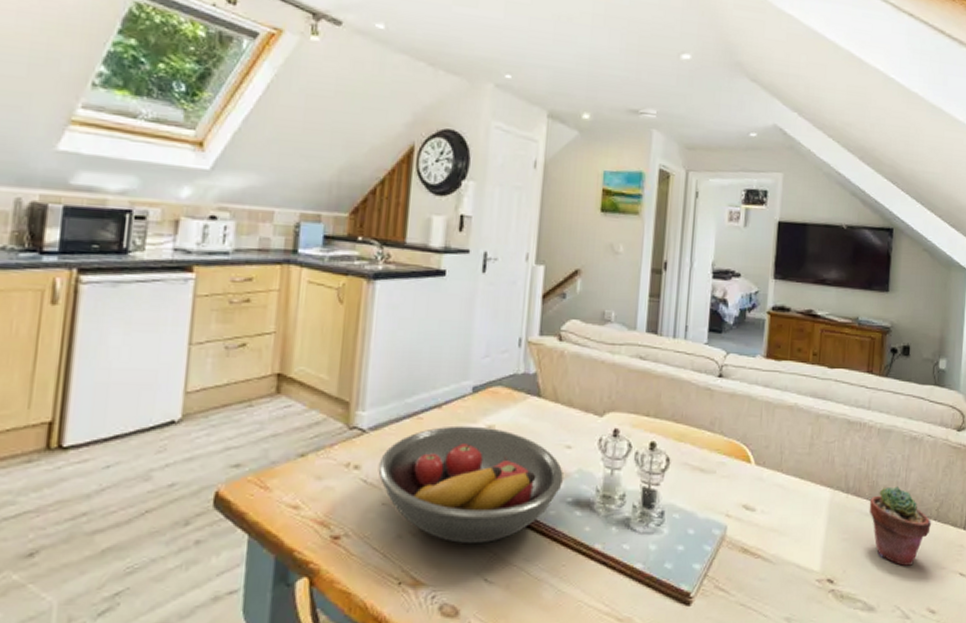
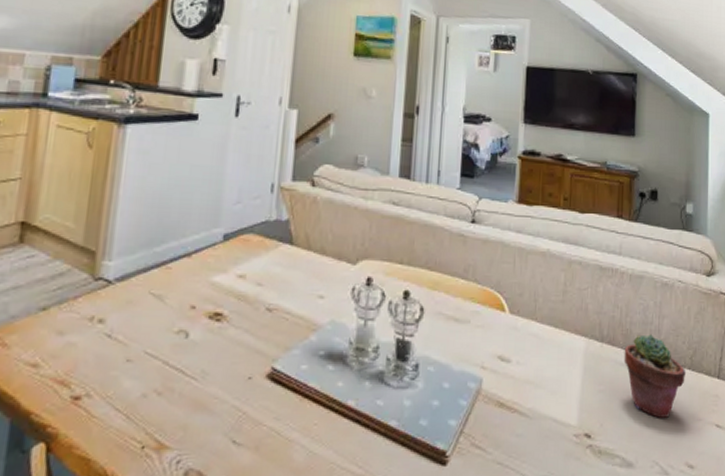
fruit bowl: present [378,425,563,543] -> none [123,275,316,402]

